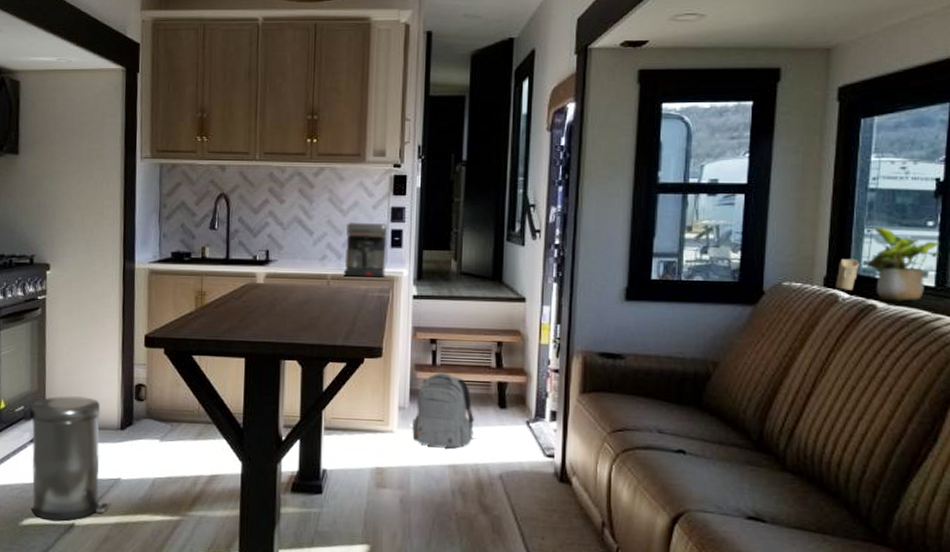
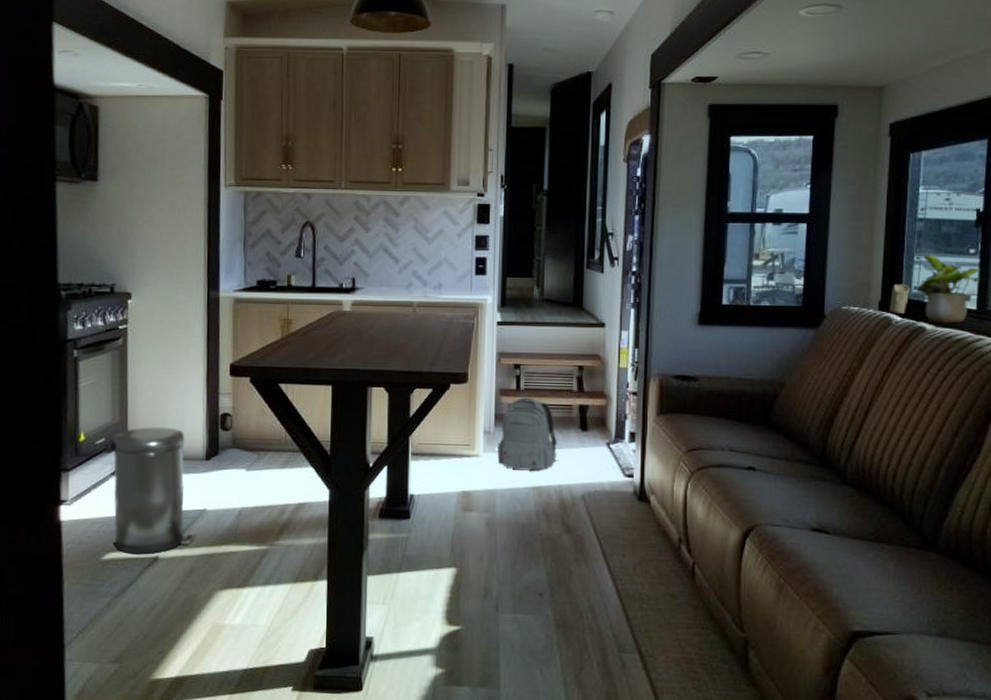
coffee maker: present [344,222,387,279] -> none [430,250,472,306]

